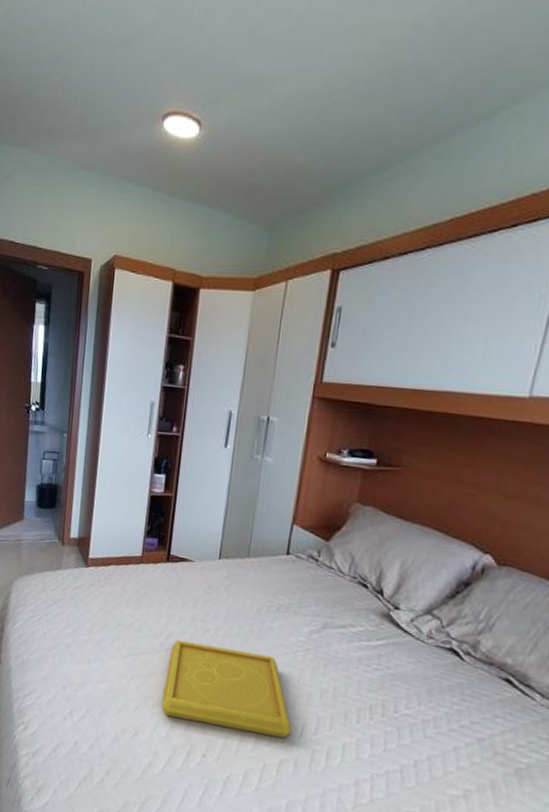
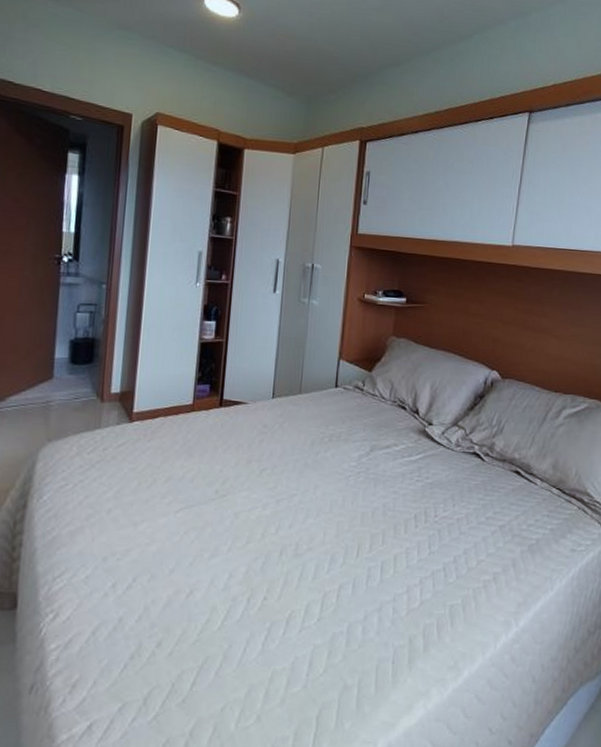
serving tray: present [161,639,292,739] -> none [217,484,349,566]

